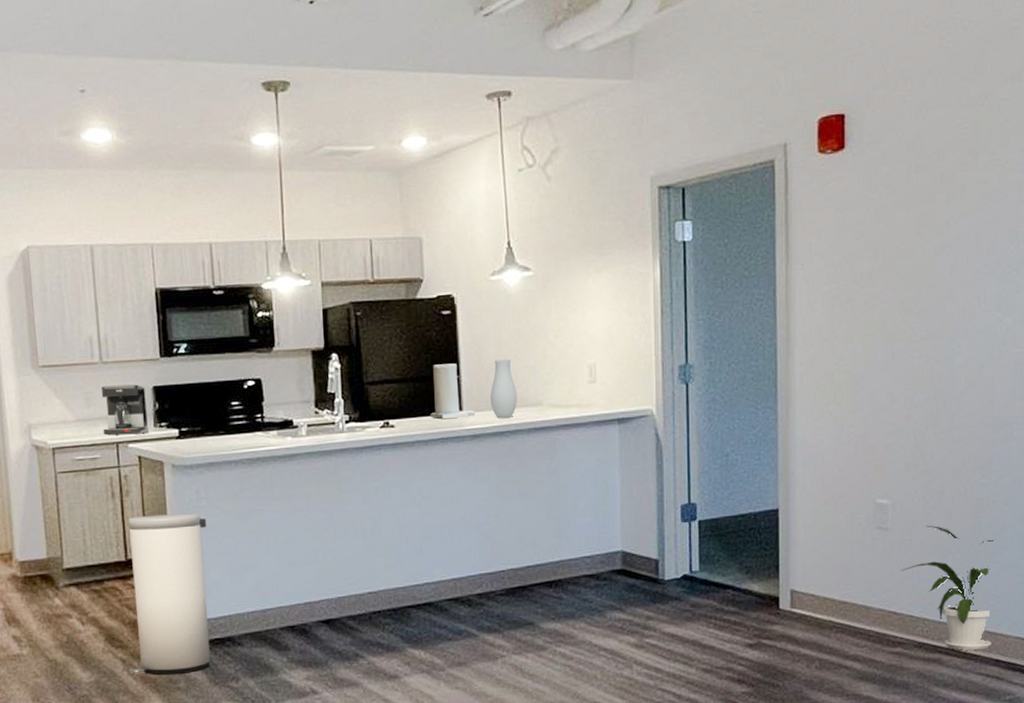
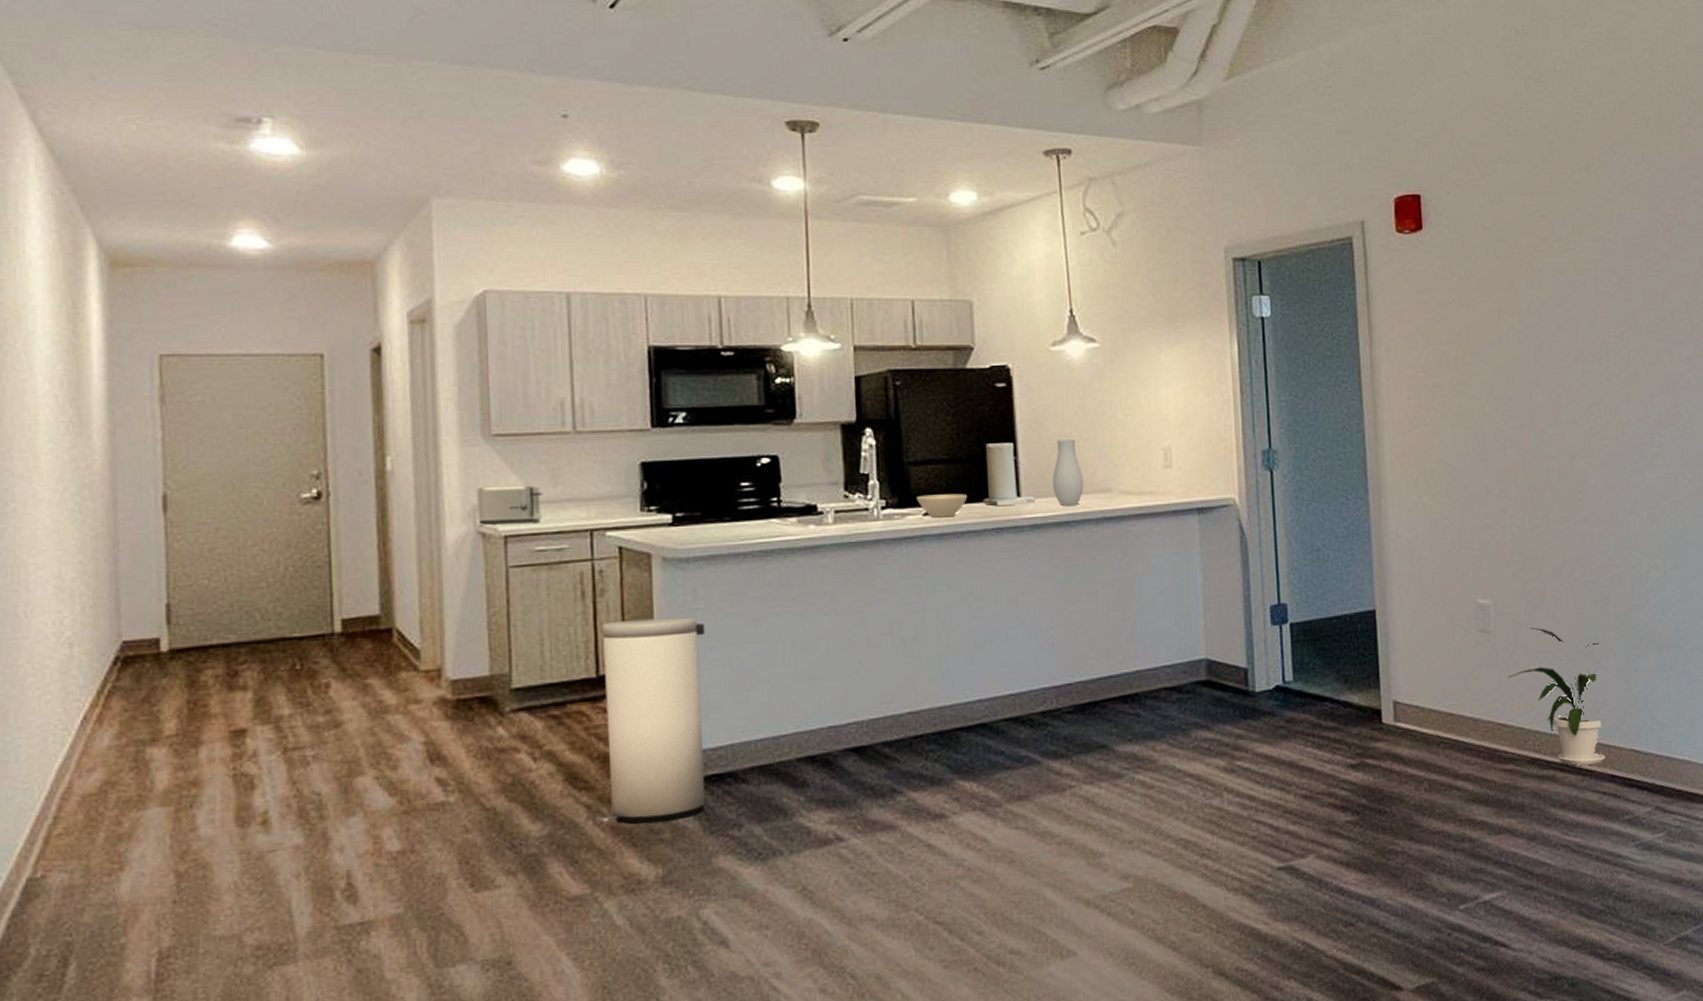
toaster: none [30,407,79,440] -> present [476,486,543,526]
coffee maker: present [101,384,149,437] -> none [572,459,634,522]
bowl: none [375,408,418,430] -> present [917,493,968,518]

